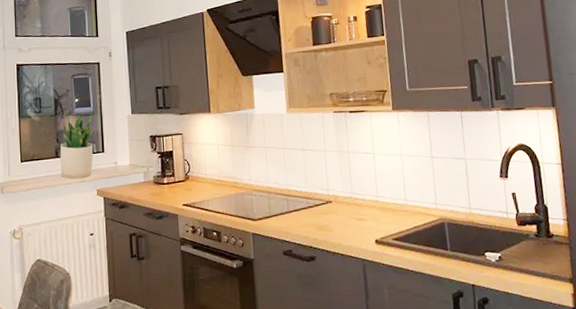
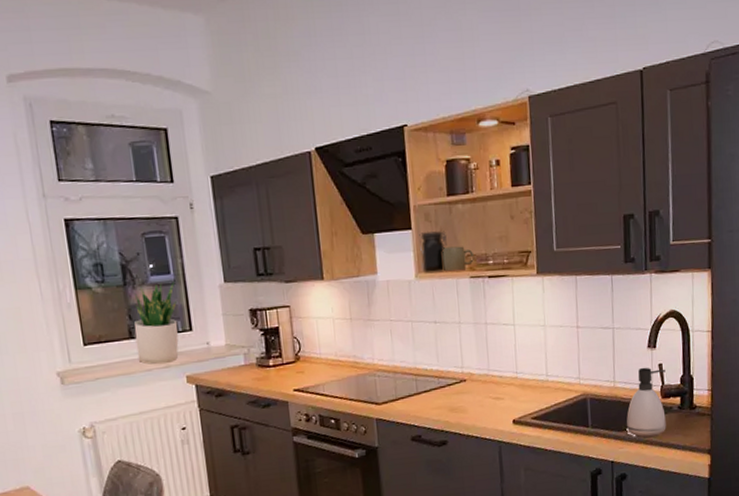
jar: none [290,73,313,109] -> present [419,230,447,274]
mug: none [309,86,337,108] -> present [442,246,474,272]
soap dispenser: none [484,195,525,264] -> present [626,367,666,438]

